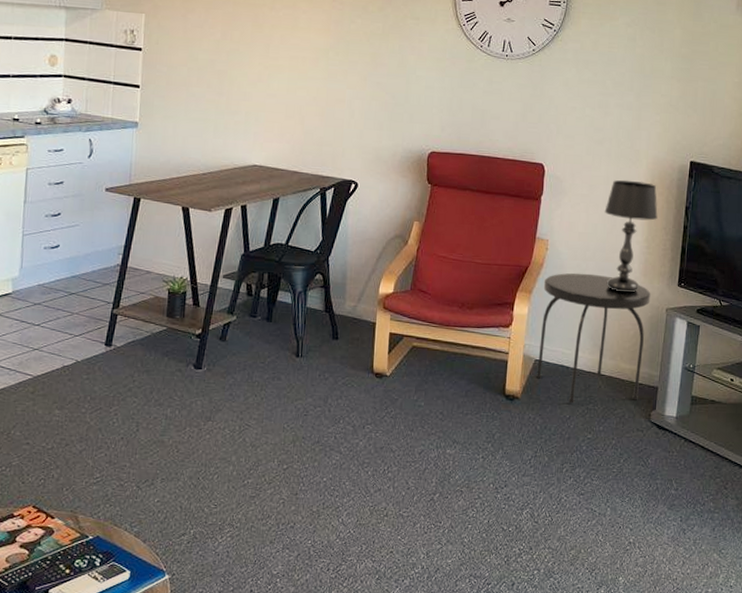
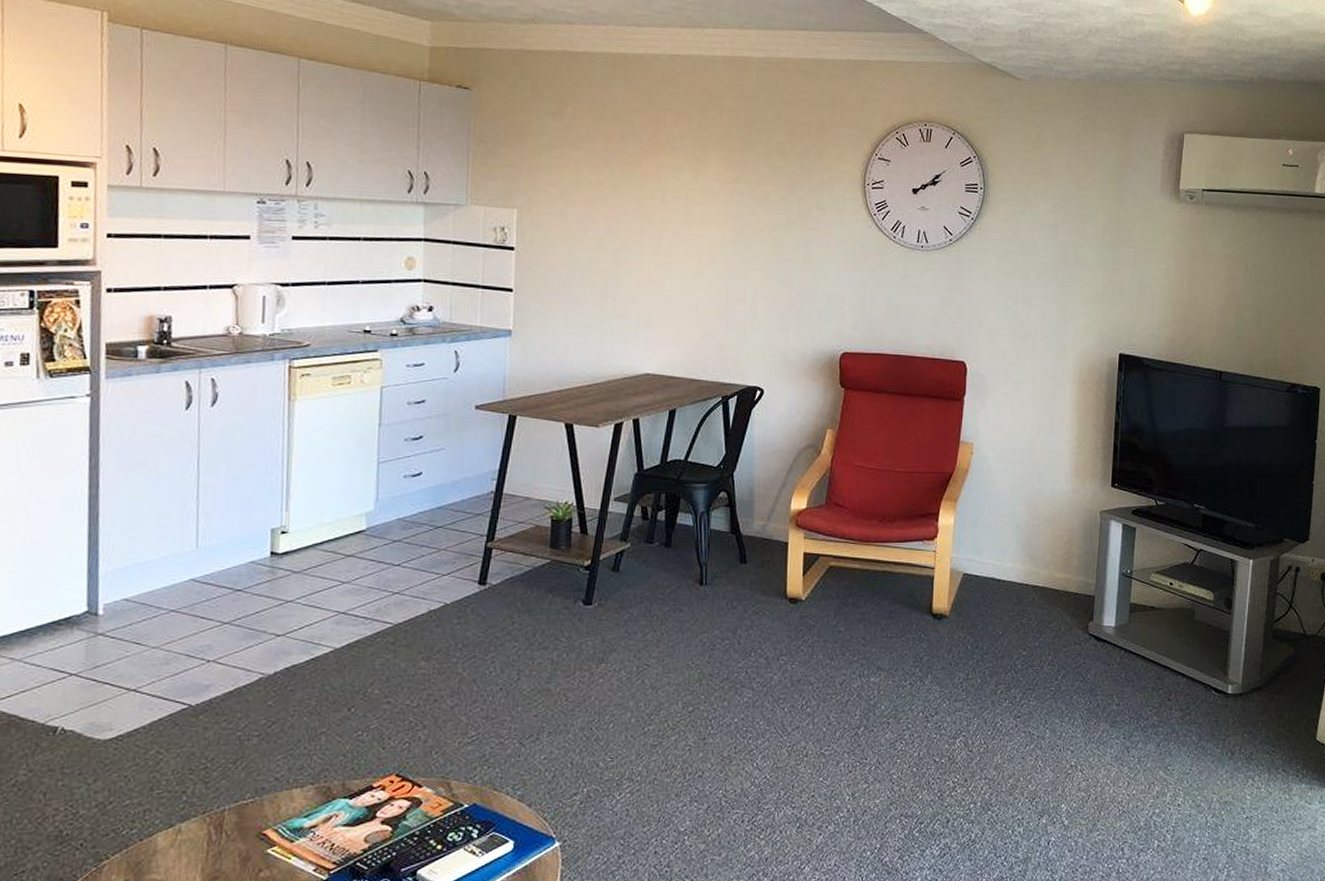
side table: present [535,273,651,404] -> none [964,477,1084,619]
table lamp: present [604,179,658,293] -> none [1031,375,1088,496]

